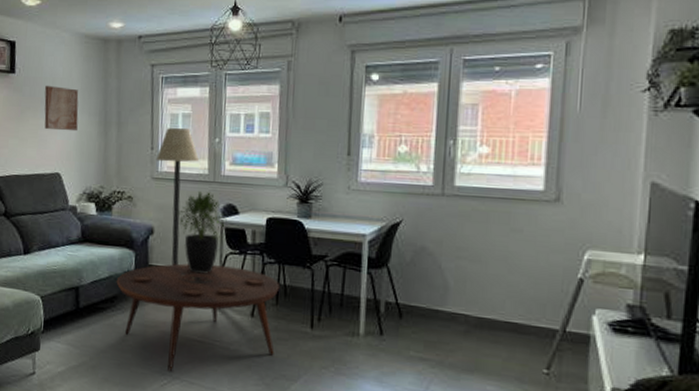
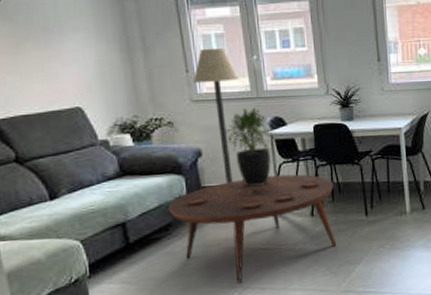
wall art: present [44,85,79,132] -> none [45,11,95,62]

